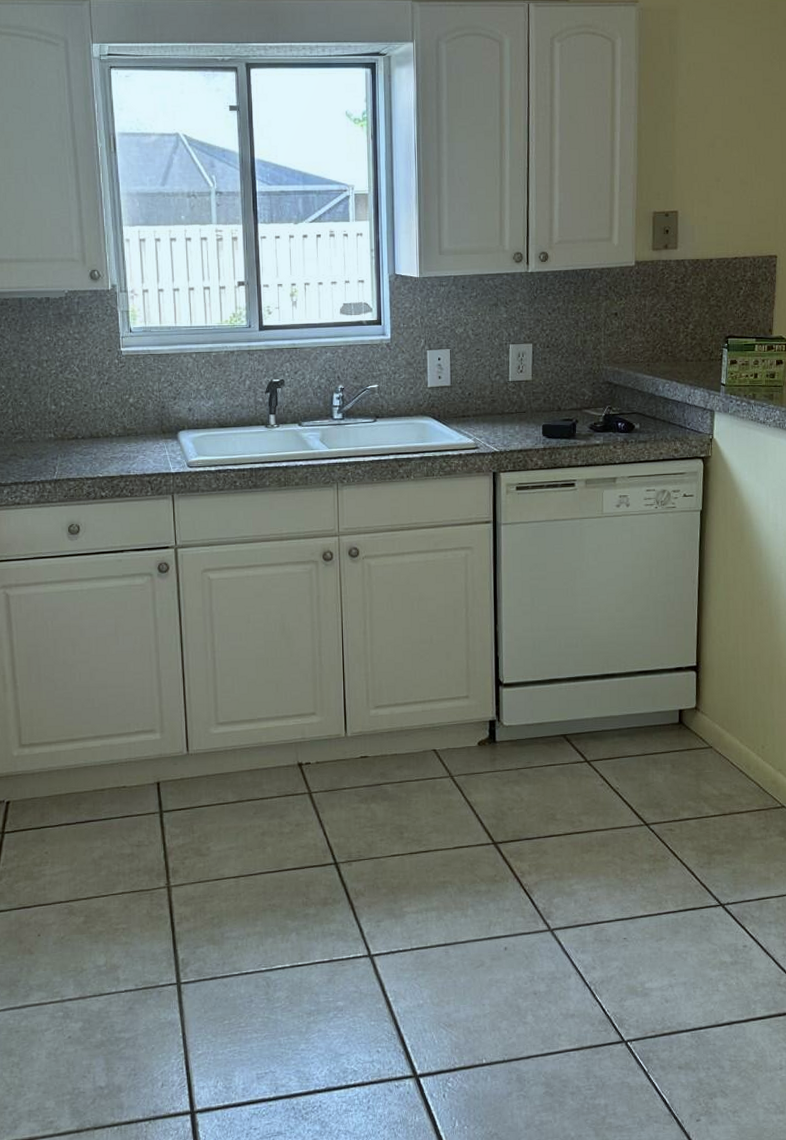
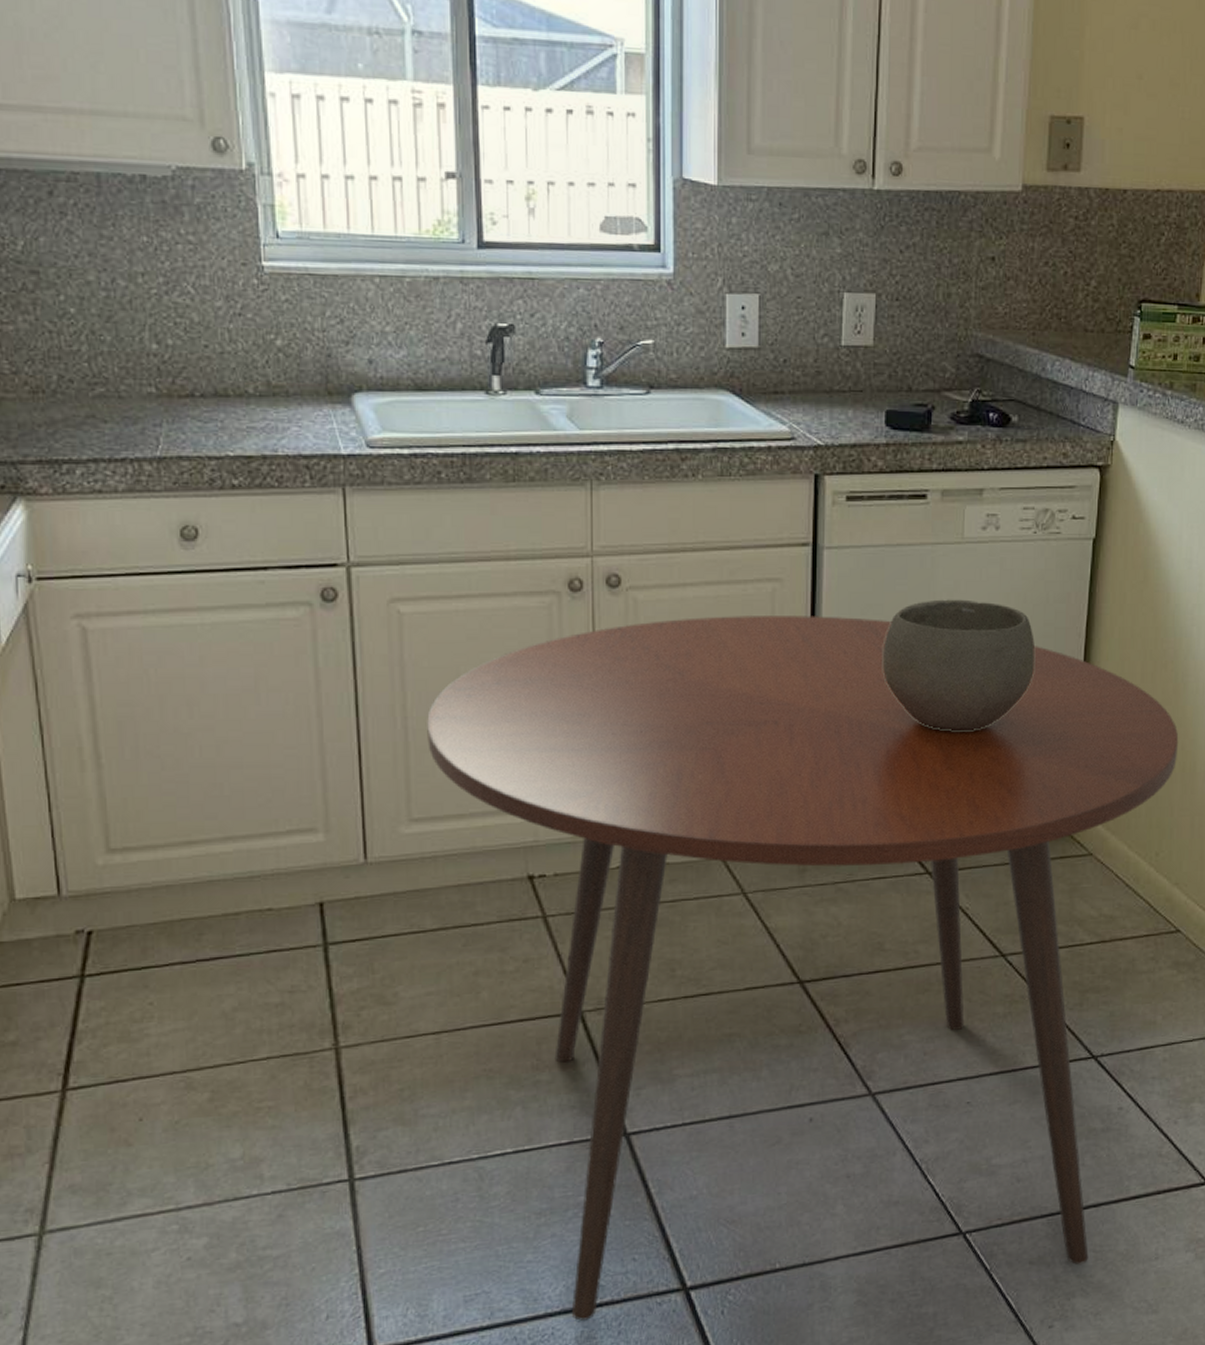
dining table: none [228,573,775,1097] -> present [427,616,1179,1321]
bowl: none [546,558,661,655] -> present [882,599,1036,731]

